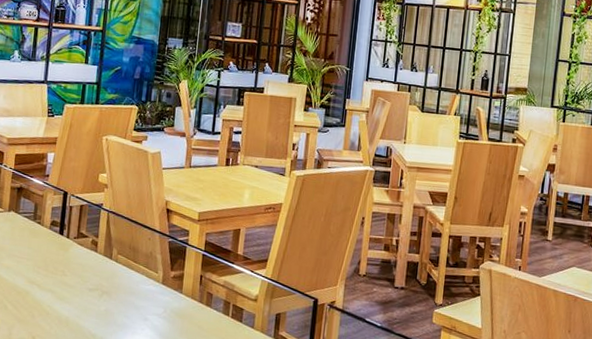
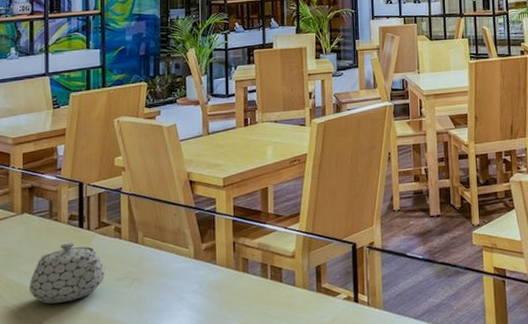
teapot: none [8,245,79,301] -> present [30,242,105,304]

